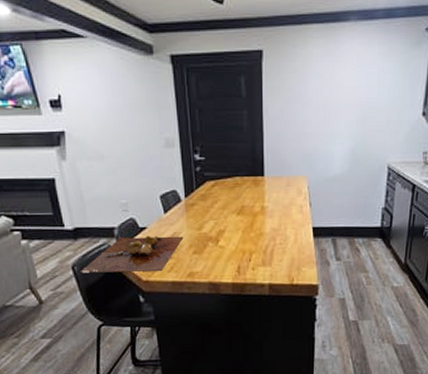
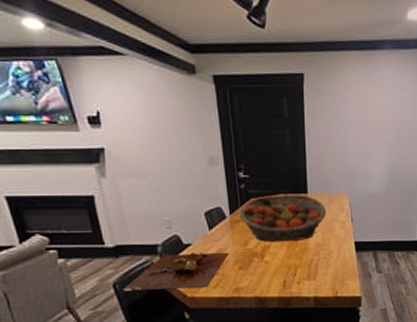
fruit basket: none [194,178,284,227] -> present [239,195,327,243]

